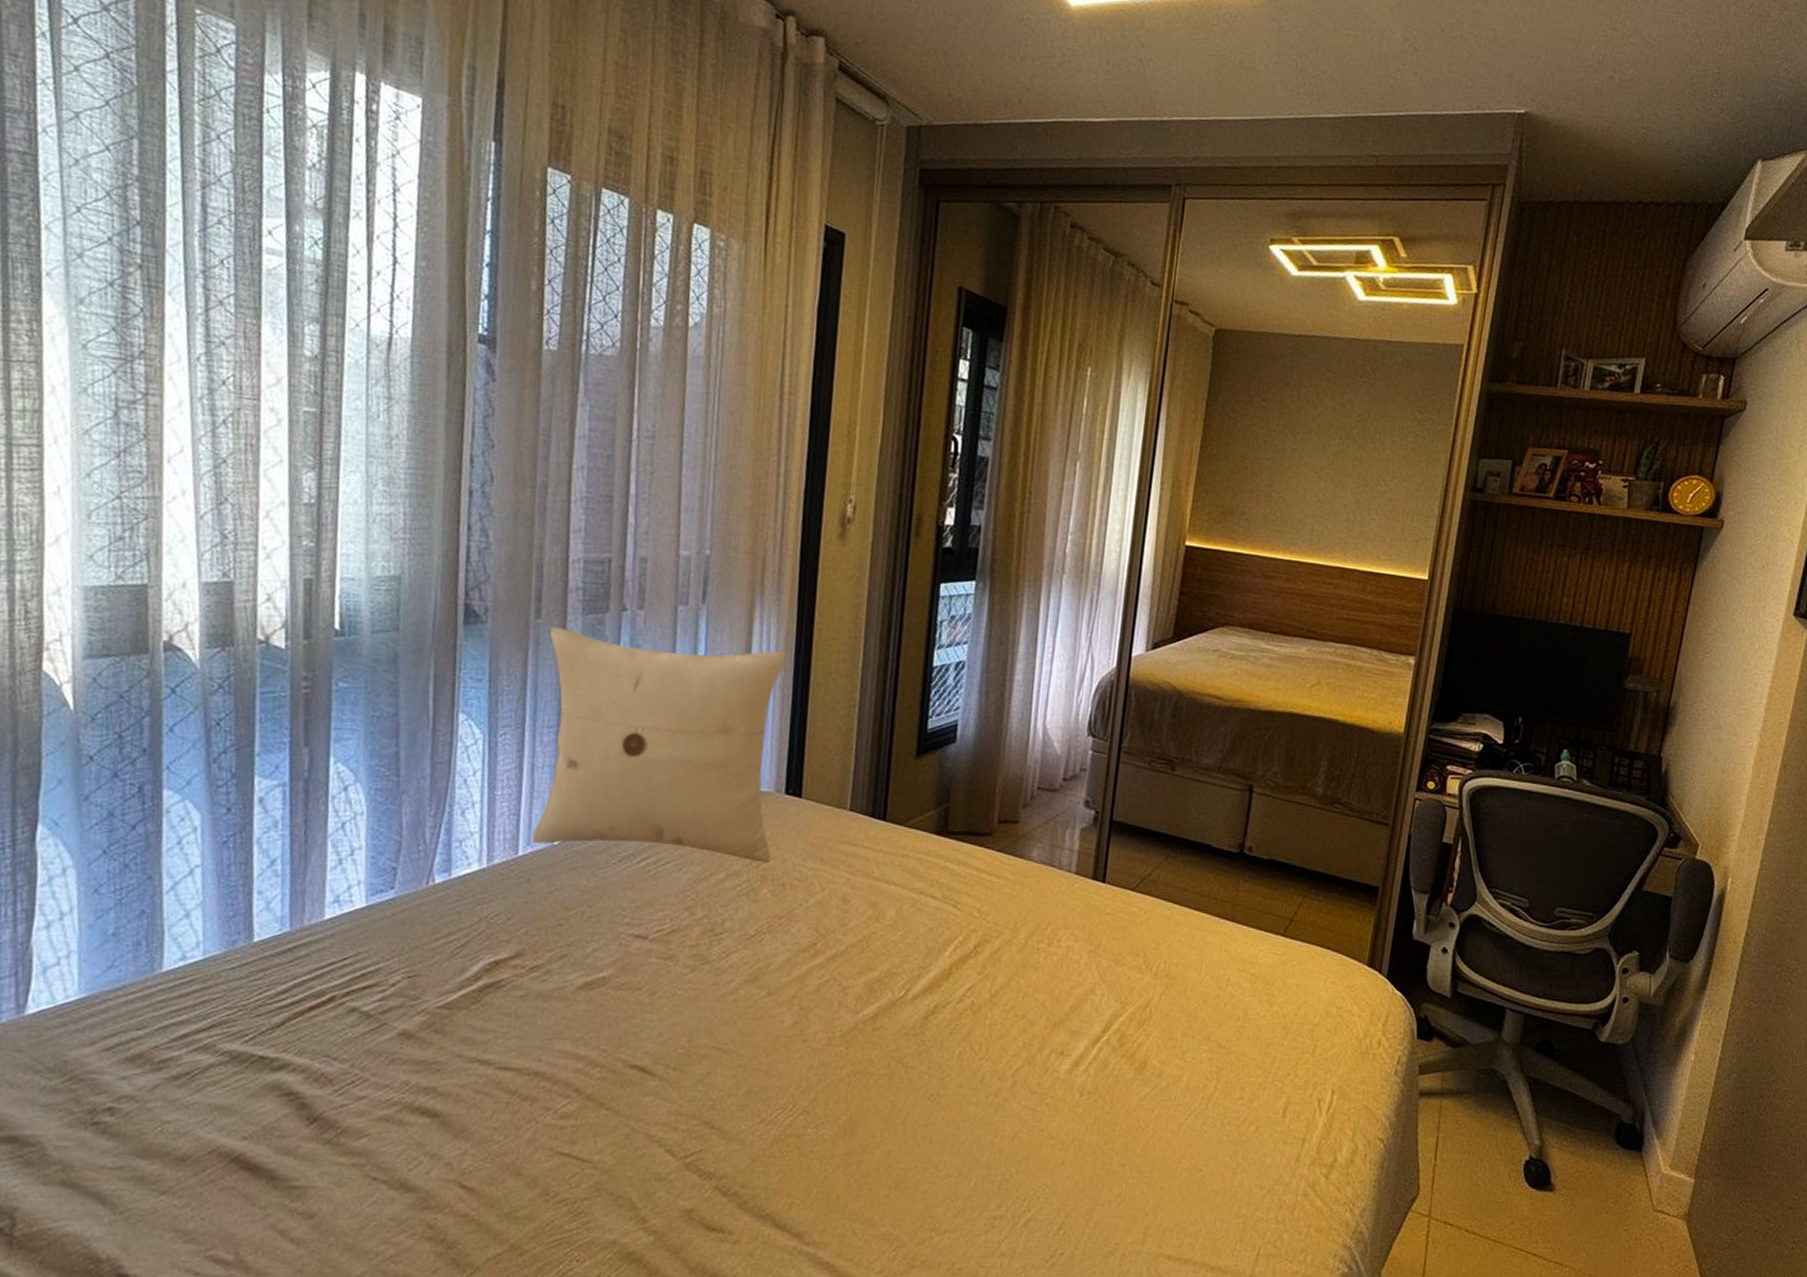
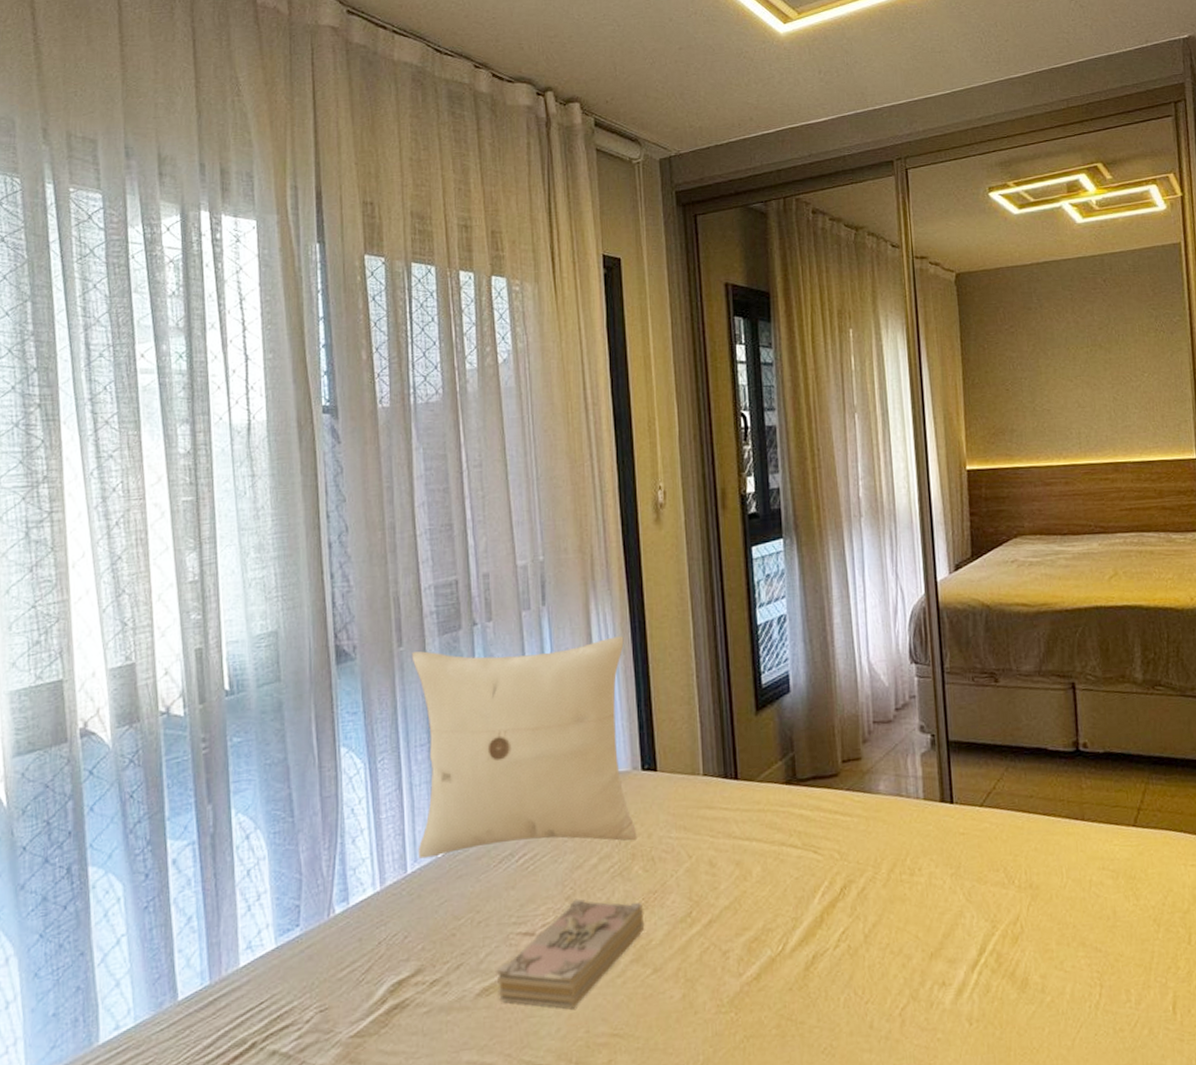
book: none [600,910,766,1016] -> present [496,898,645,1008]

